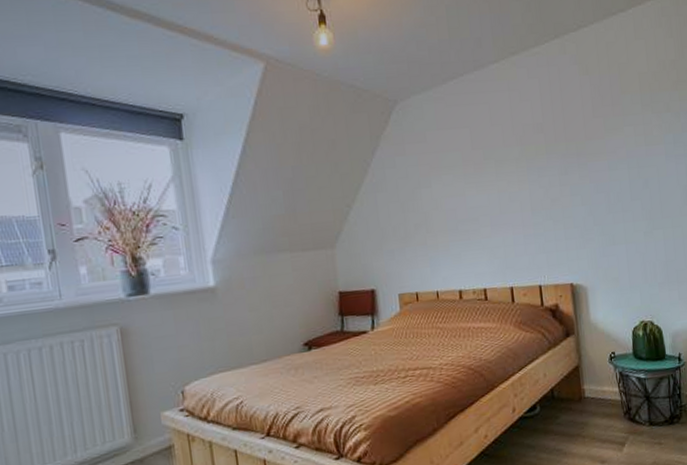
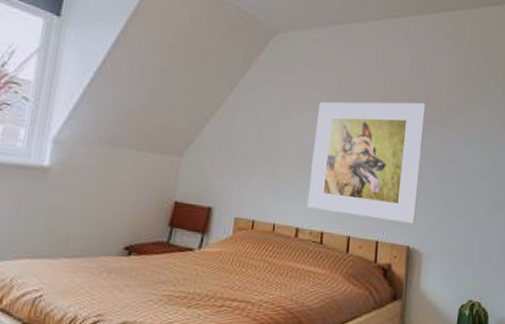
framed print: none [455,137,575,269] -> present [307,101,427,224]

